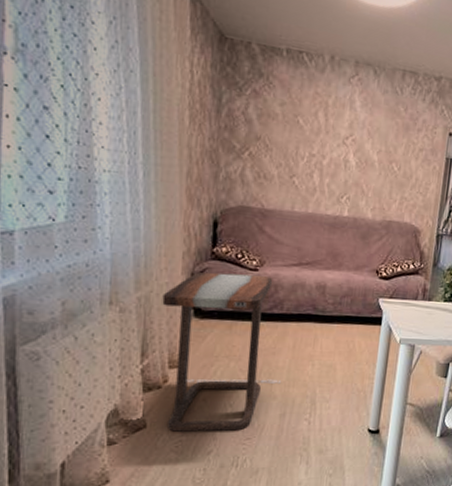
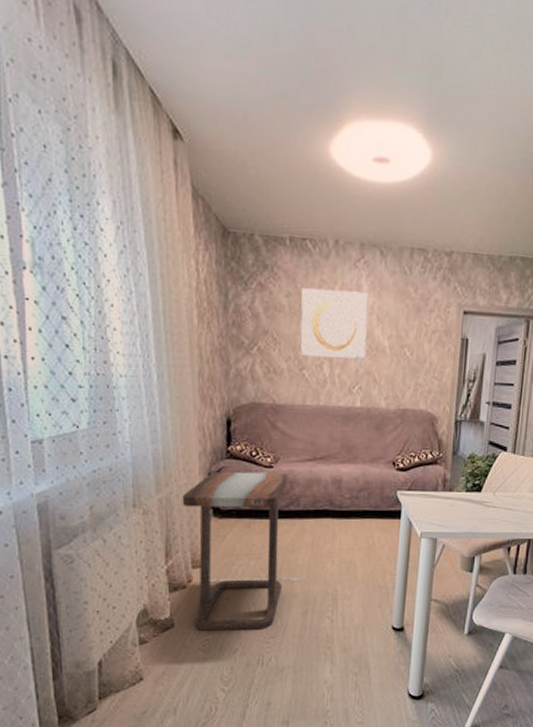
wall art: none [292,98,361,171] -> present [300,288,369,359]

